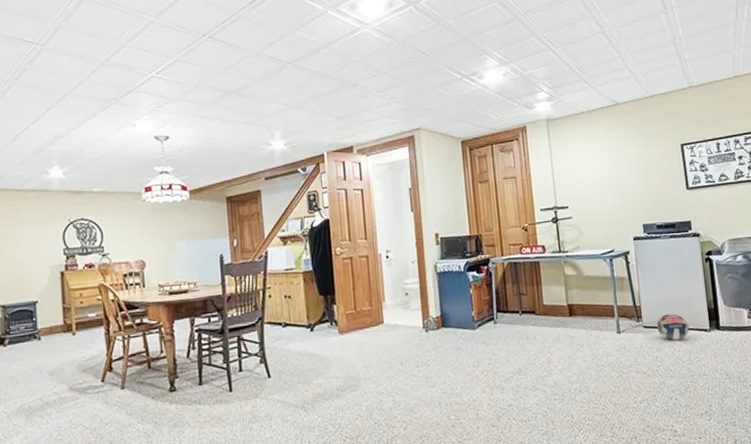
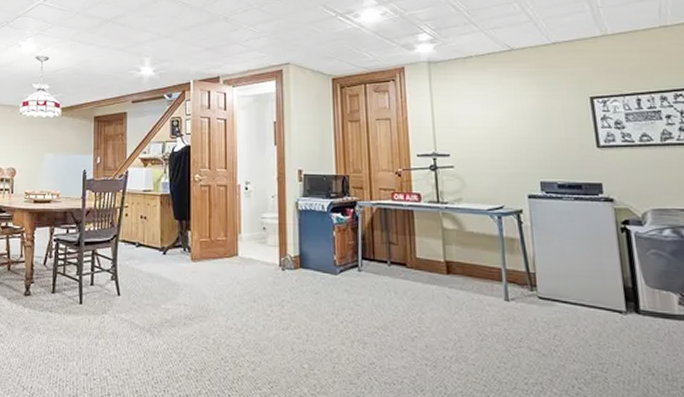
ball: present [656,313,689,341] -> none [555,287,598,319]

